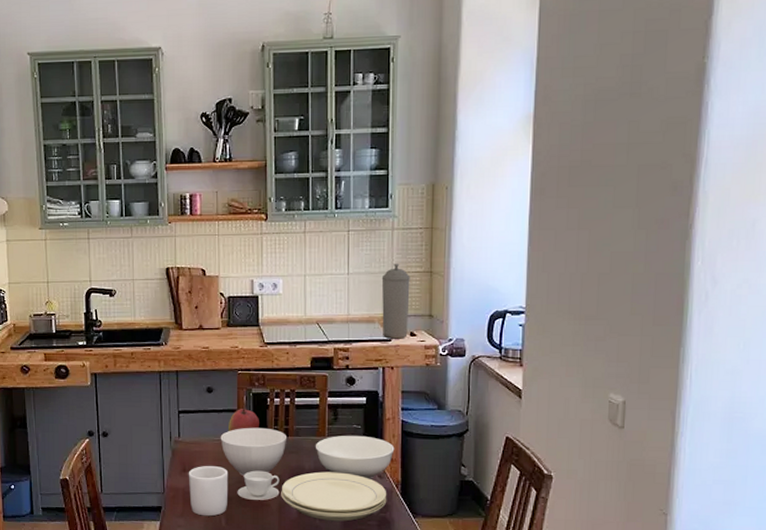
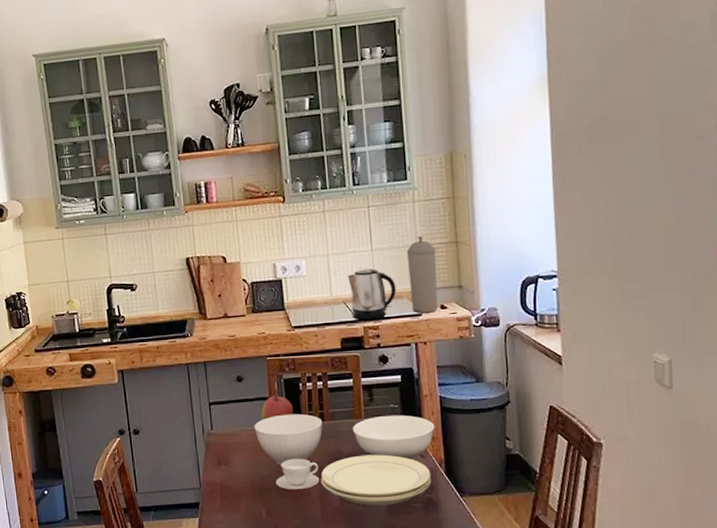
mug: present [188,465,229,517] -> none [224,456,267,510]
kettle: none [323,292,369,342] -> present [348,268,397,321]

